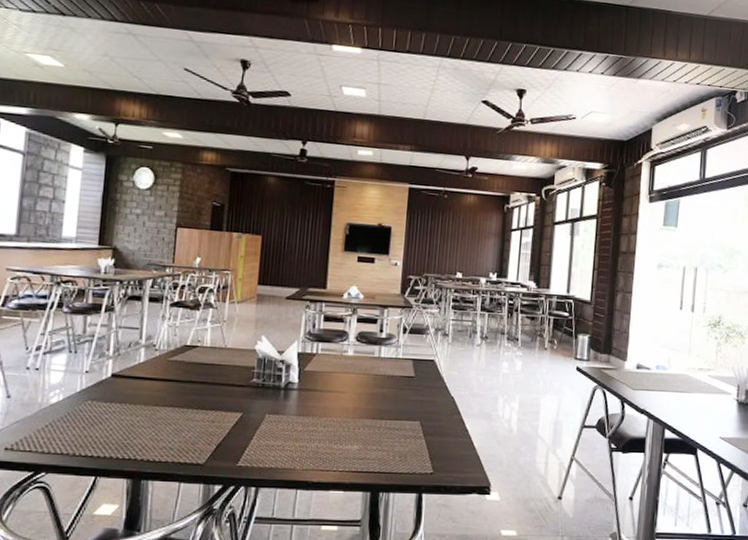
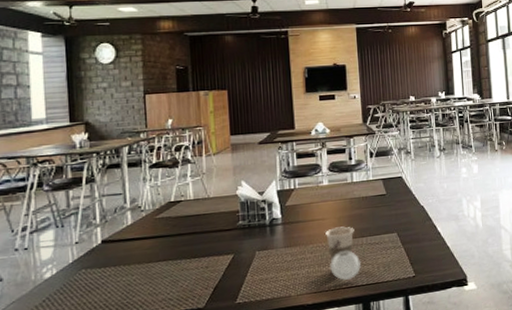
cup: none [341,403,375,463] -> present [325,226,361,281]

